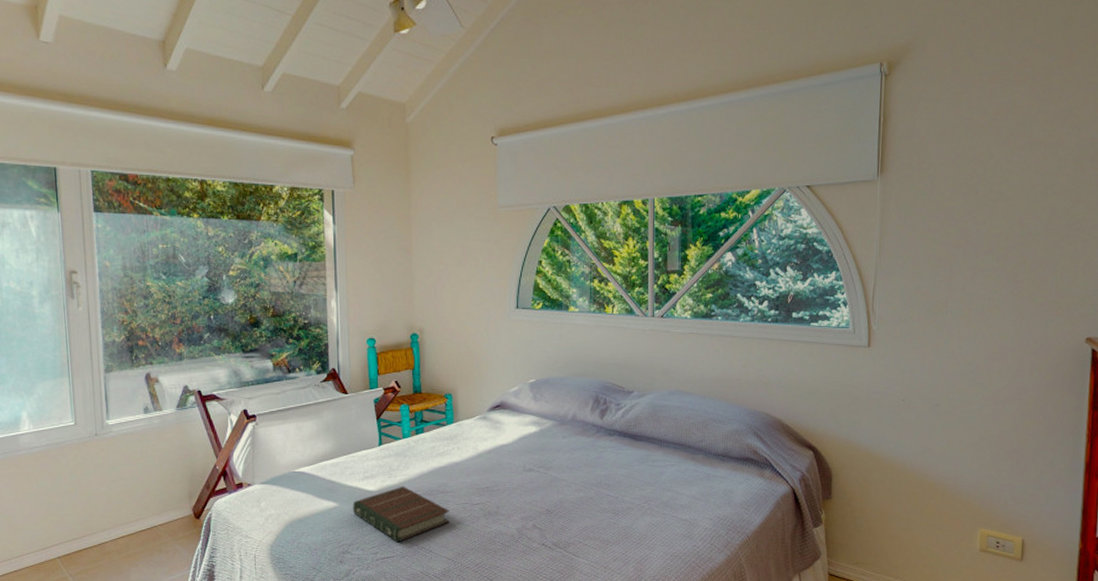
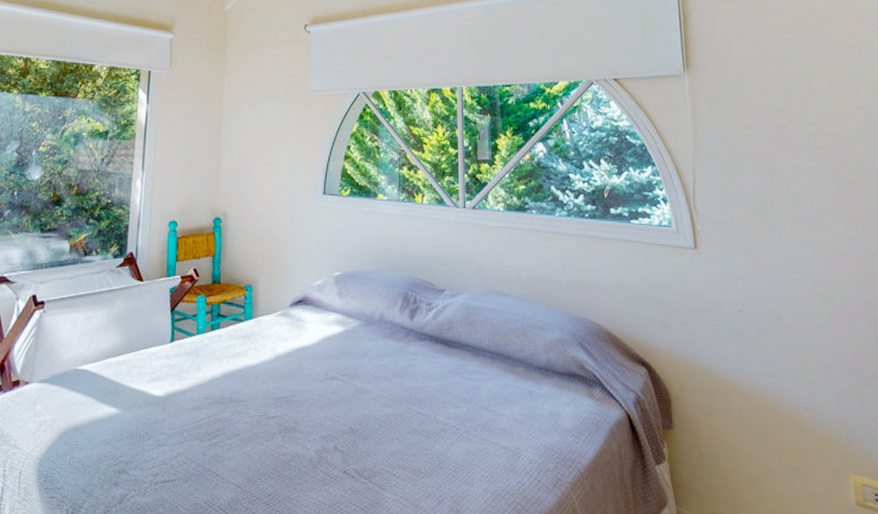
book: present [352,486,449,543] -> none [134,391,241,462]

